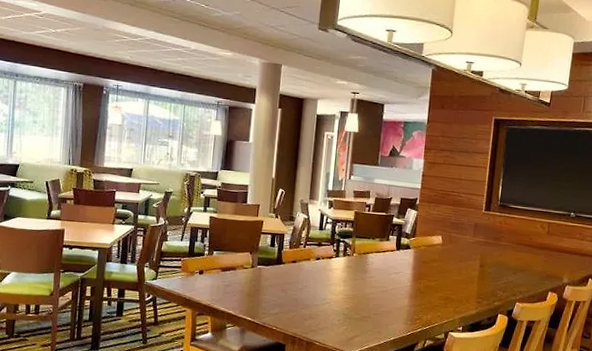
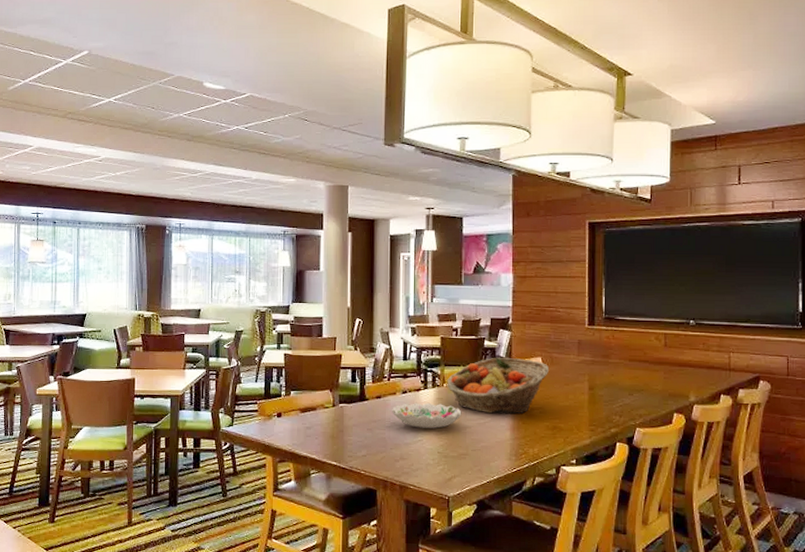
decorative bowl: none [305,268,368,293] -> present [392,402,462,429]
fruit basket: none [356,233,448,285] -> present [447,357,550,414]

